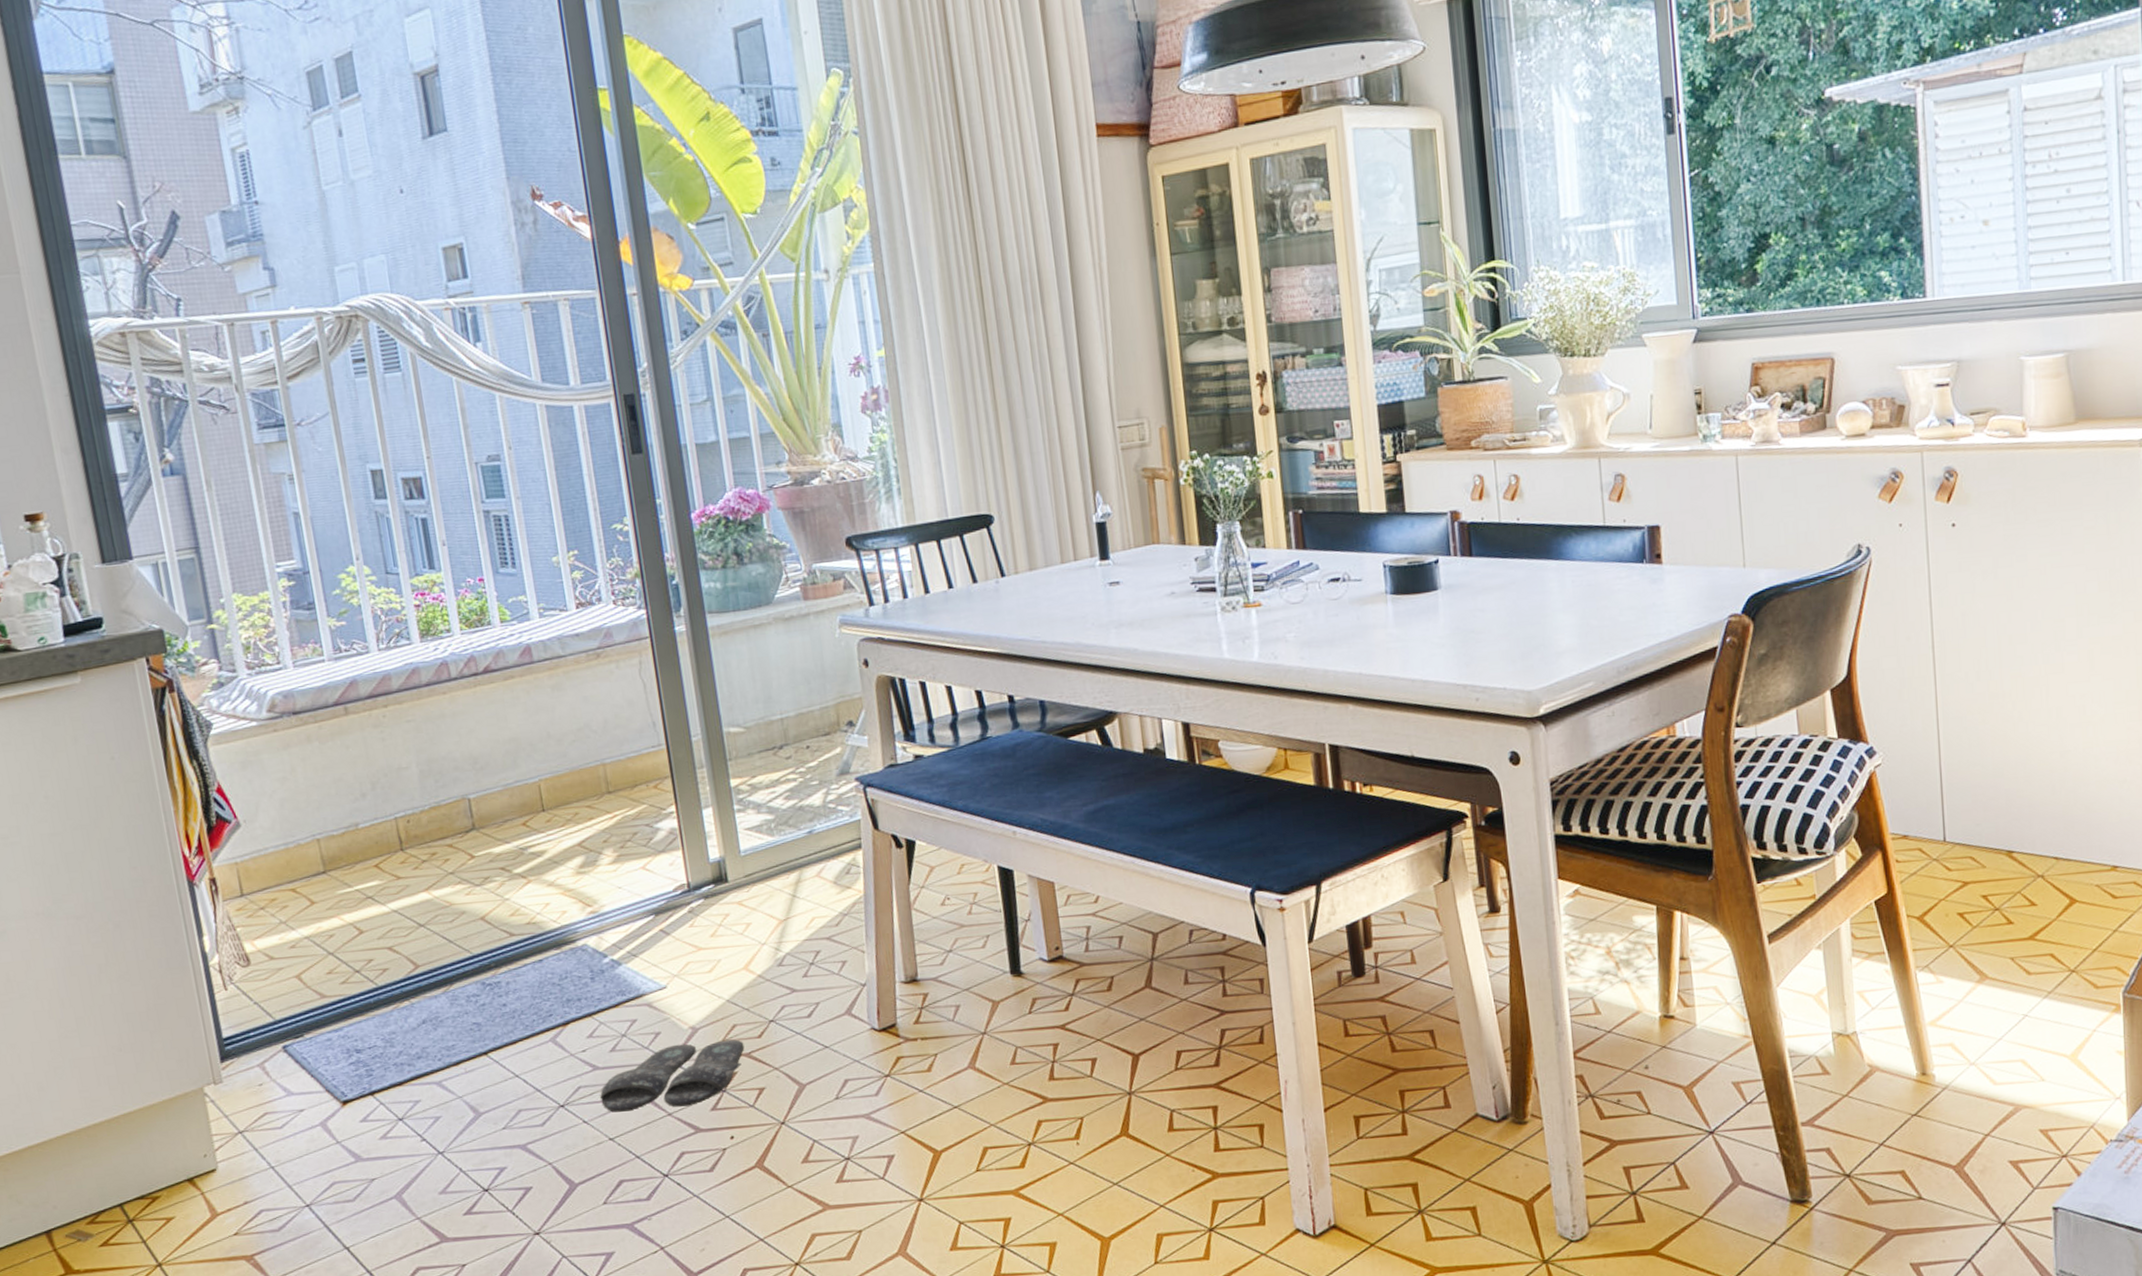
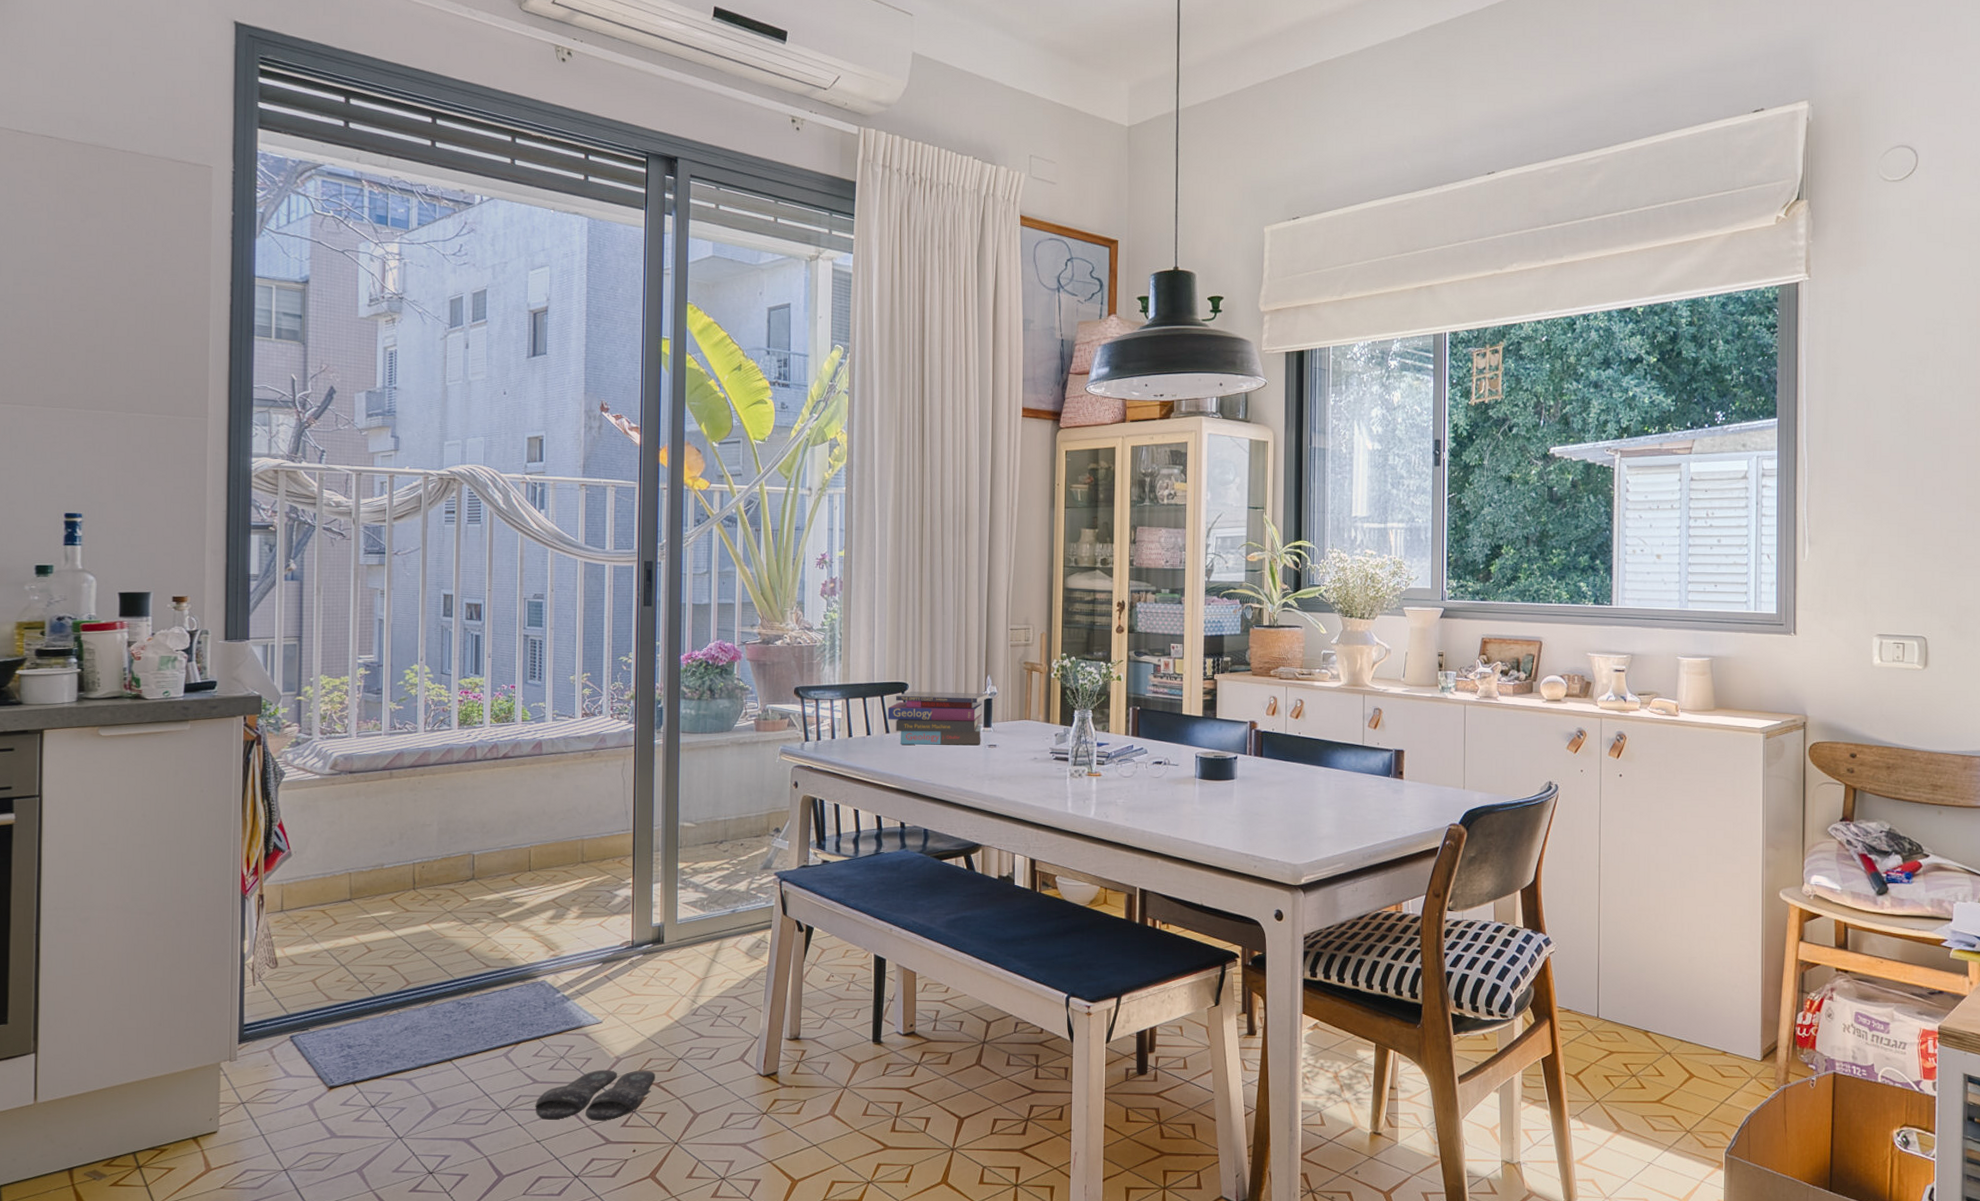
books: none [971,515,1102,595] -> present [887,691,989,745]

